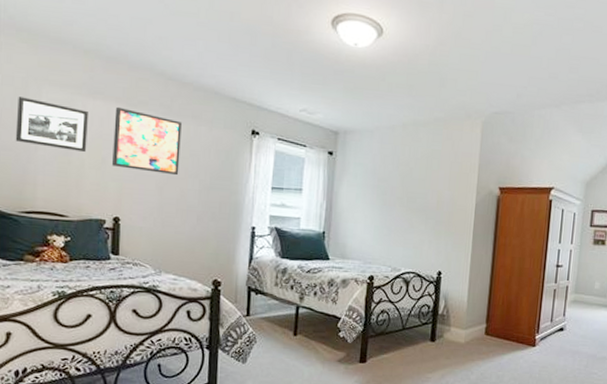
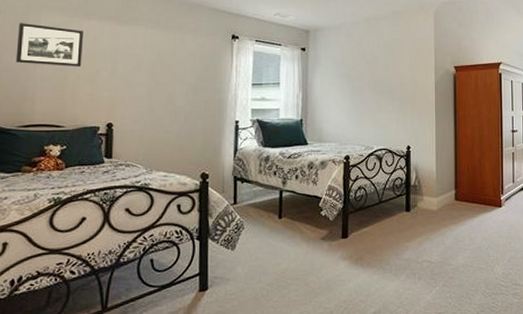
wall art: present [112,106,182,176] -> none [106,24,169,81]

